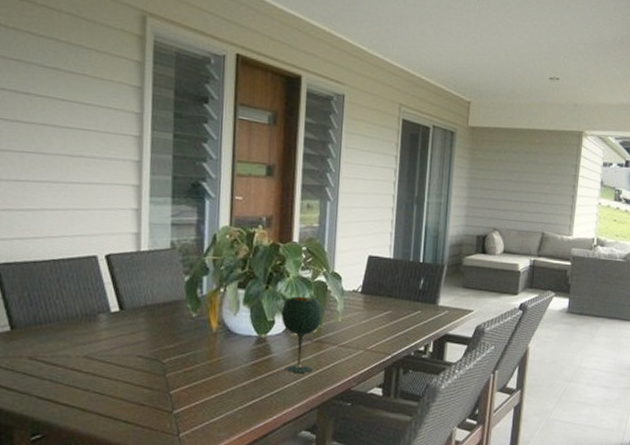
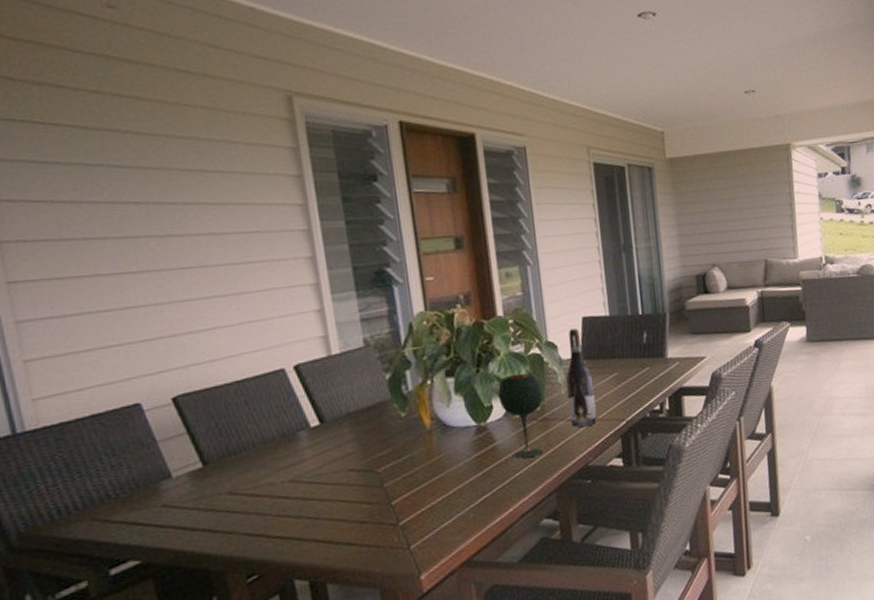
wine bottle: none [341,265,369,355] -> present [565,329,597,427]

